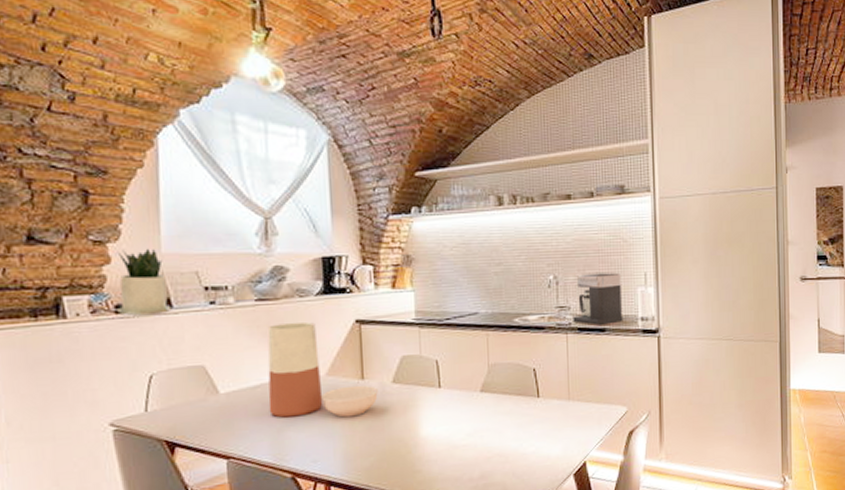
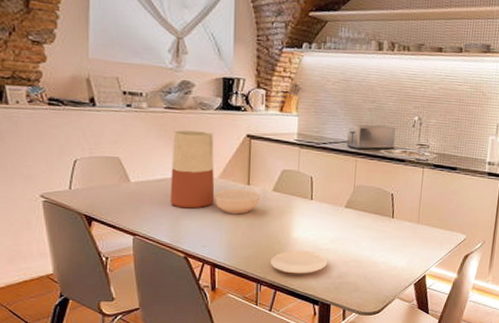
planter: present [115,248,172,316] -> none [48,50,95,111]
plate: none [397,450,467,482] -> present [270,250,328,274]
toaster: none [472,289,530,323] -> present [346,124,396,151]
coffee maker: present [573,272,623,327] -> none [430,119,476,166]

